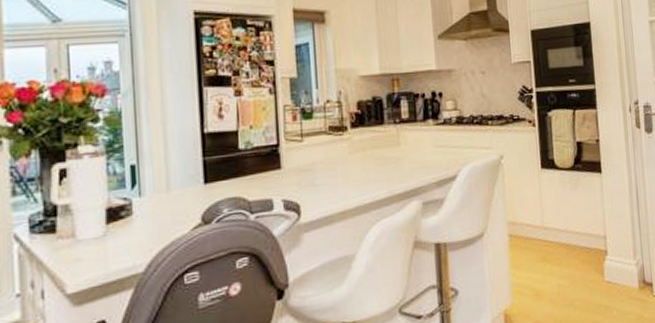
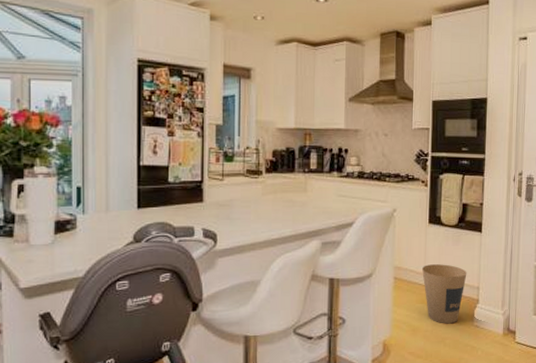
trash can: none [540,213,591,284] -> present [422,264,467,324]

